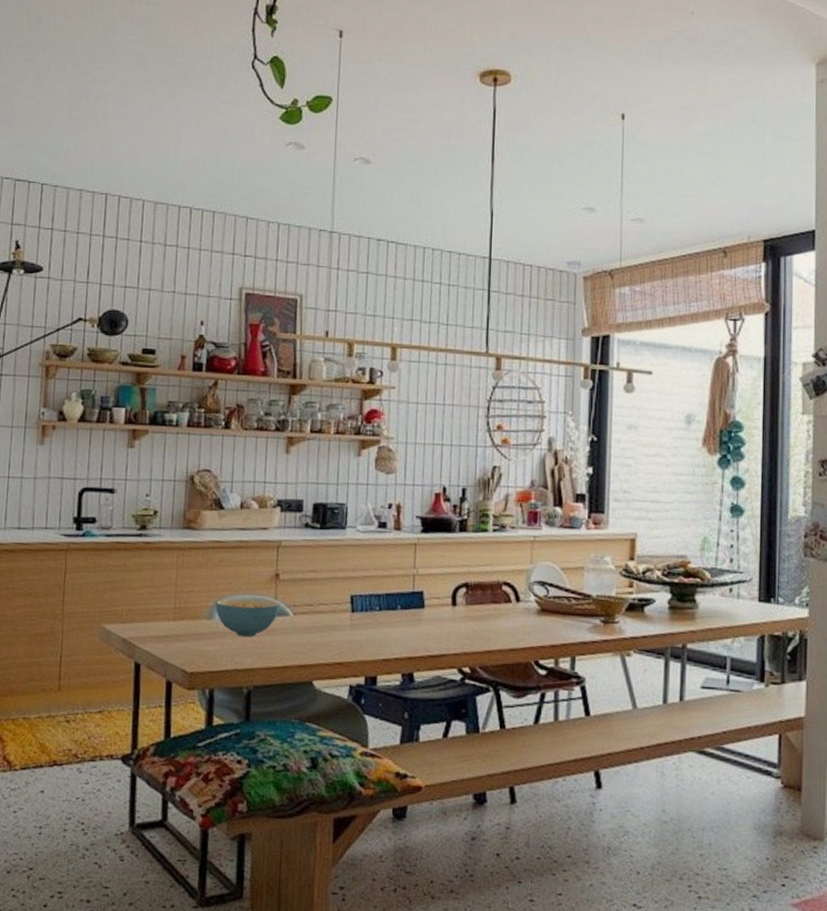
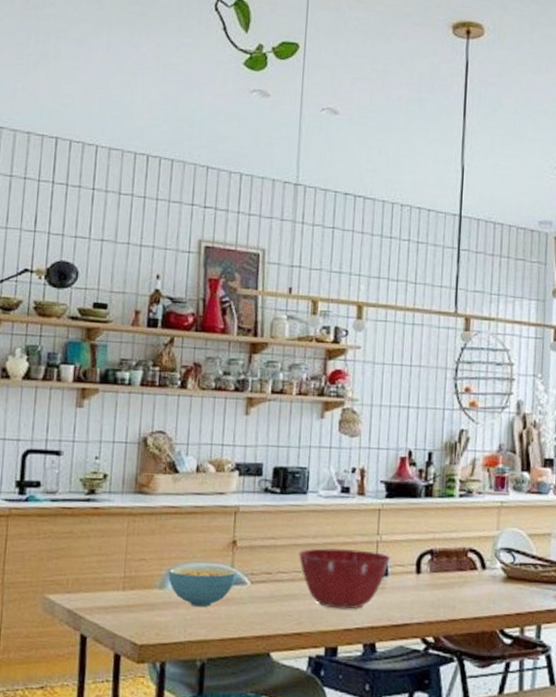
mixing bowl: none [338,580,427,640] -> present [298,547,391,609]

